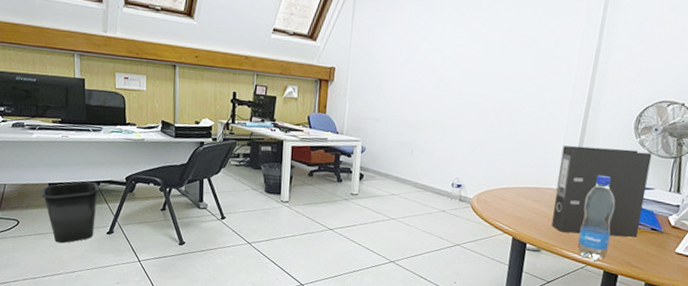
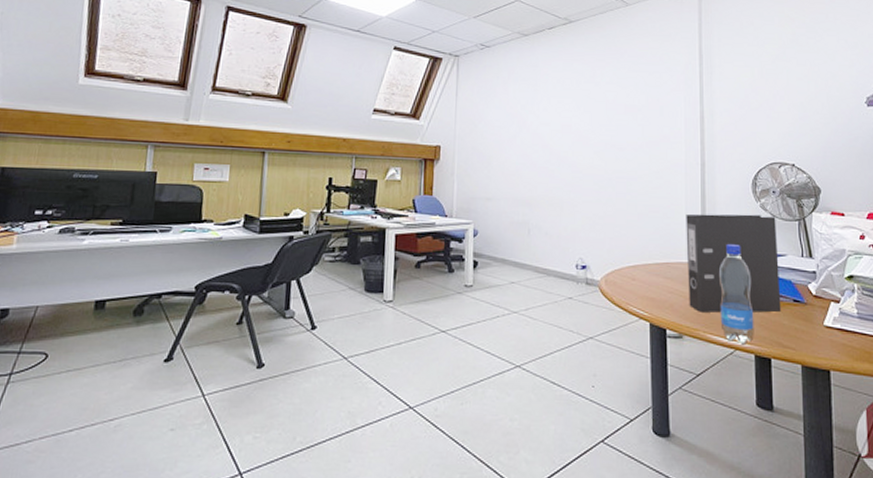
waste bin: present [41,181,100,243] -> none [83,295,162,380]

